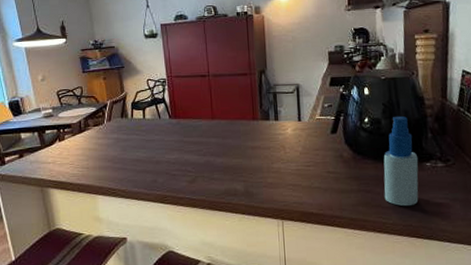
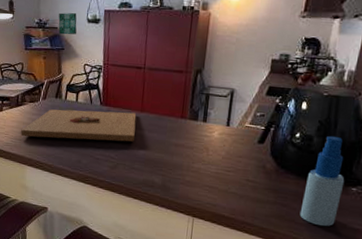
platter: none [87,121,209,164] -> present [21,109,137,142]
wall art: none [114,30,135,53] -> present [58,12,77,35]

